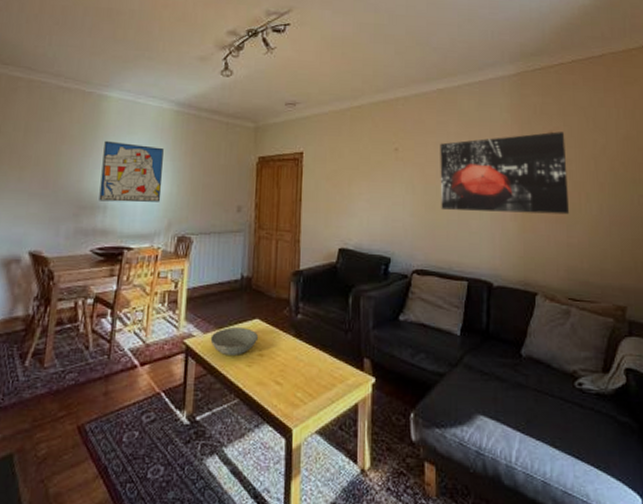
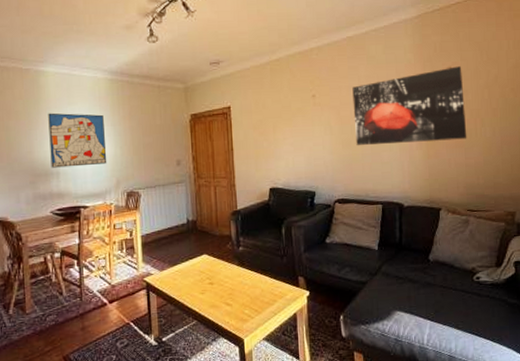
bowl: present [210,327,259,355] -> none [166,263,208,287]

